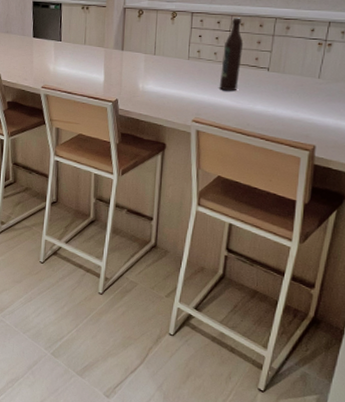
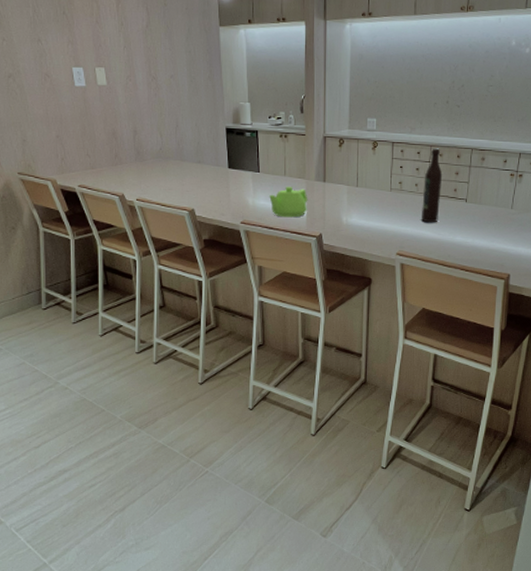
teapot: none [69,54,106,84] -> present [269,186,308,218]

